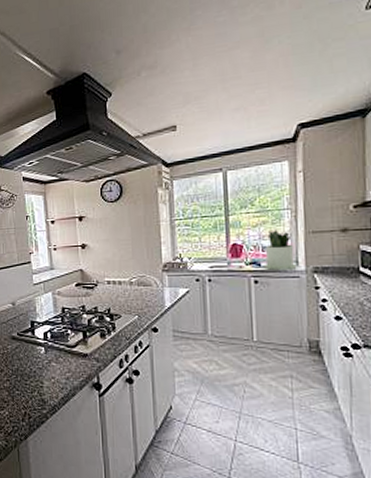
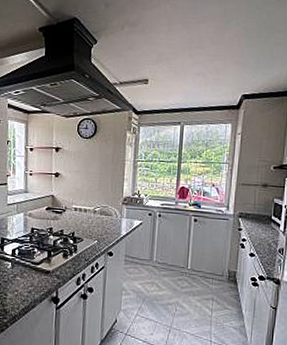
planter: present [264,228,297,271] -> none [203,178,228,214]

